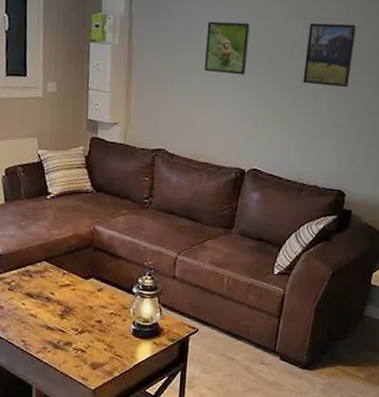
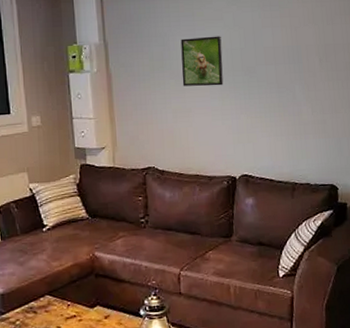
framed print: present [303,22,357,87] -> none [278,24,325,86]

